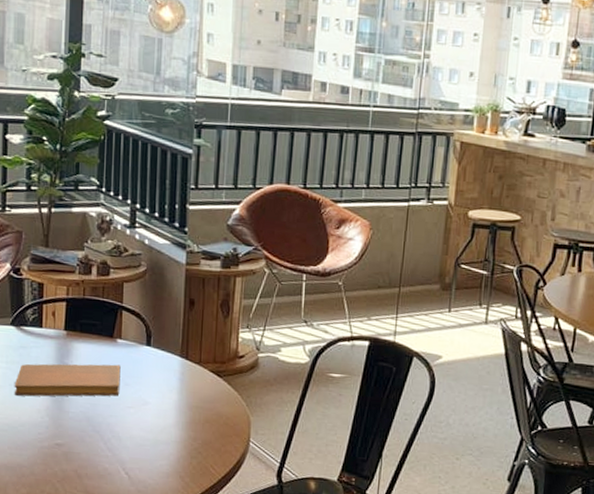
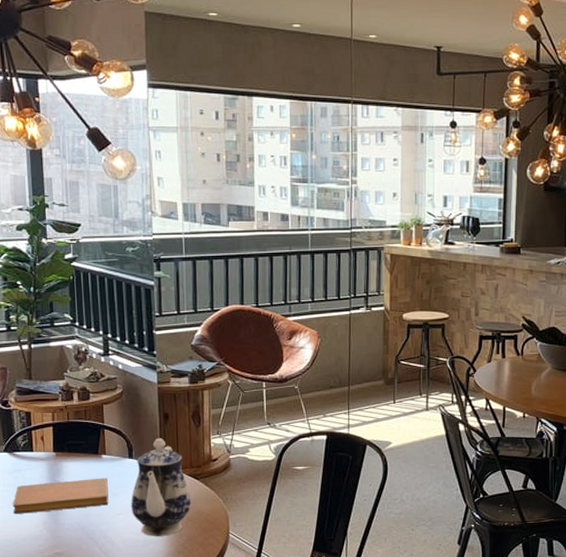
teapot: none [144,326,211,437] -> present [131,438,192,536]

